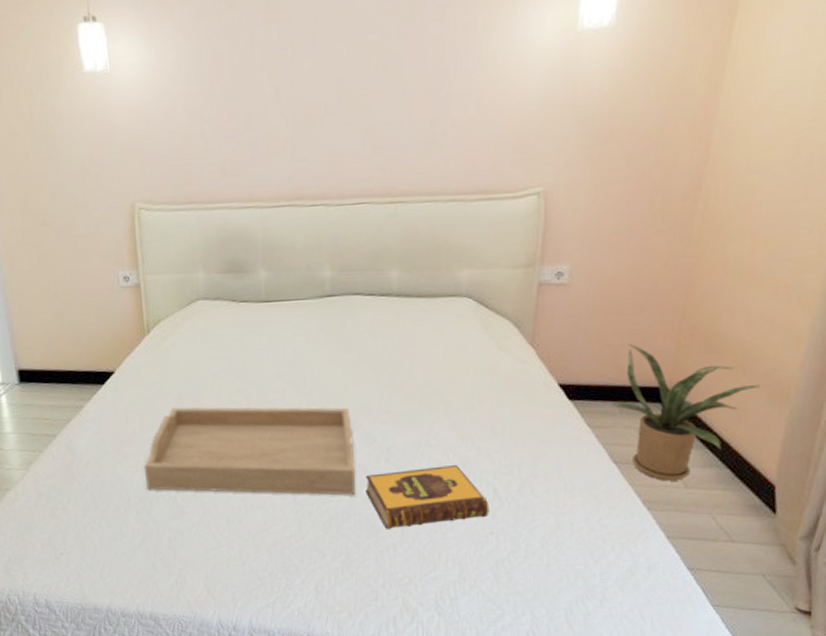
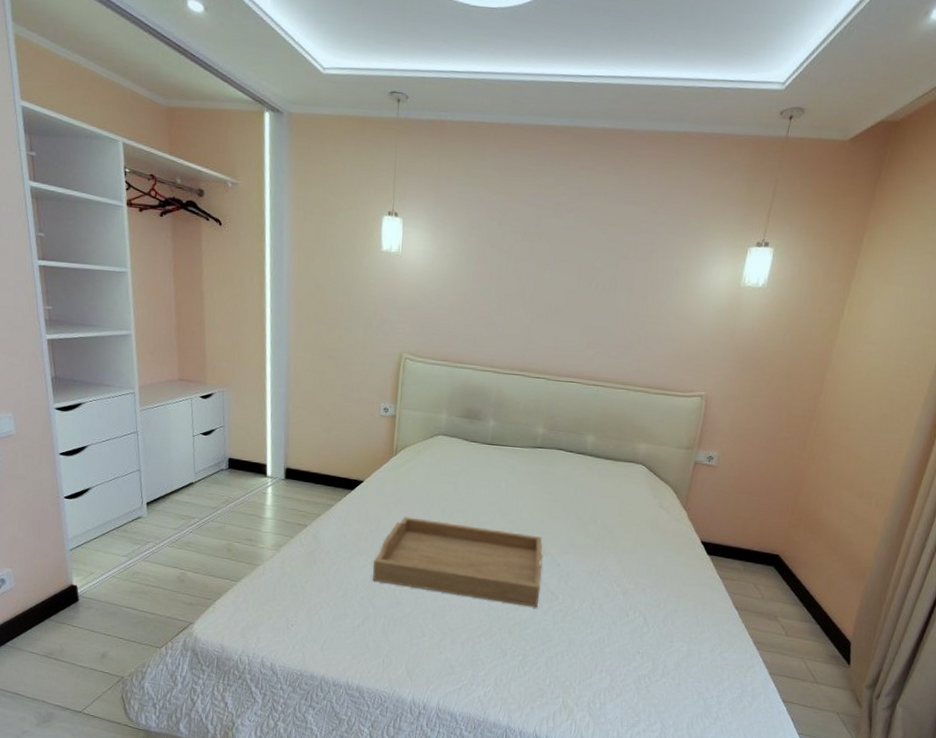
hardback book: present [365,465,489,530] -> none [546,592,639,640]
house plant: present [611,344,761,481] -> none [738,518,846,629]

